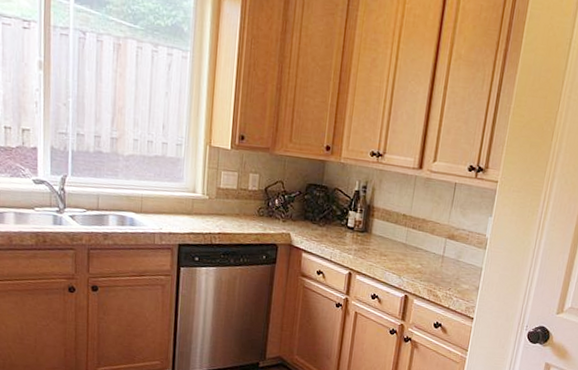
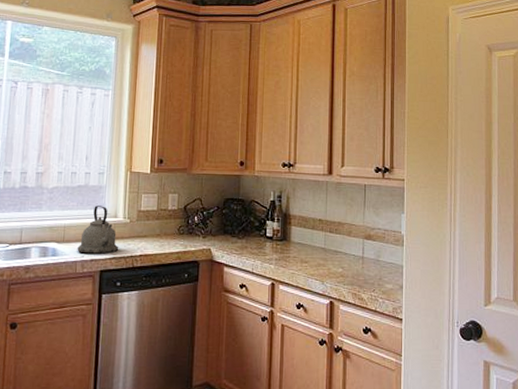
kettle: none [155,178,198,229] -> present [77,206,119,254]

